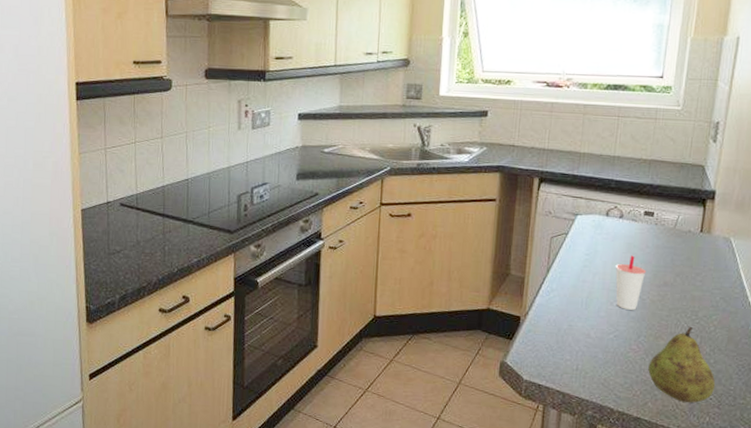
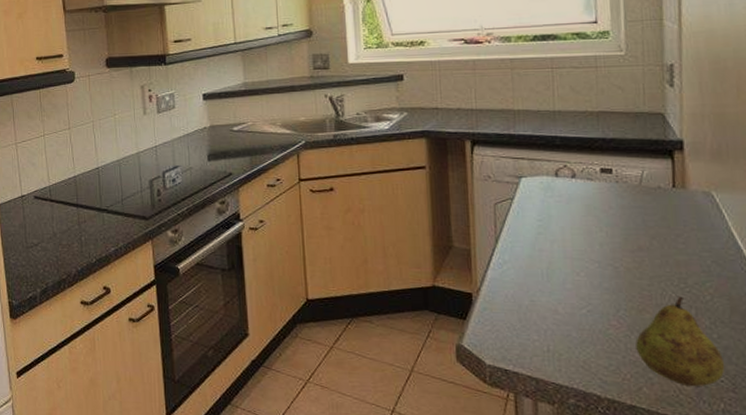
cup: present [615,255,647,310] -> none [575,218,615,280]

